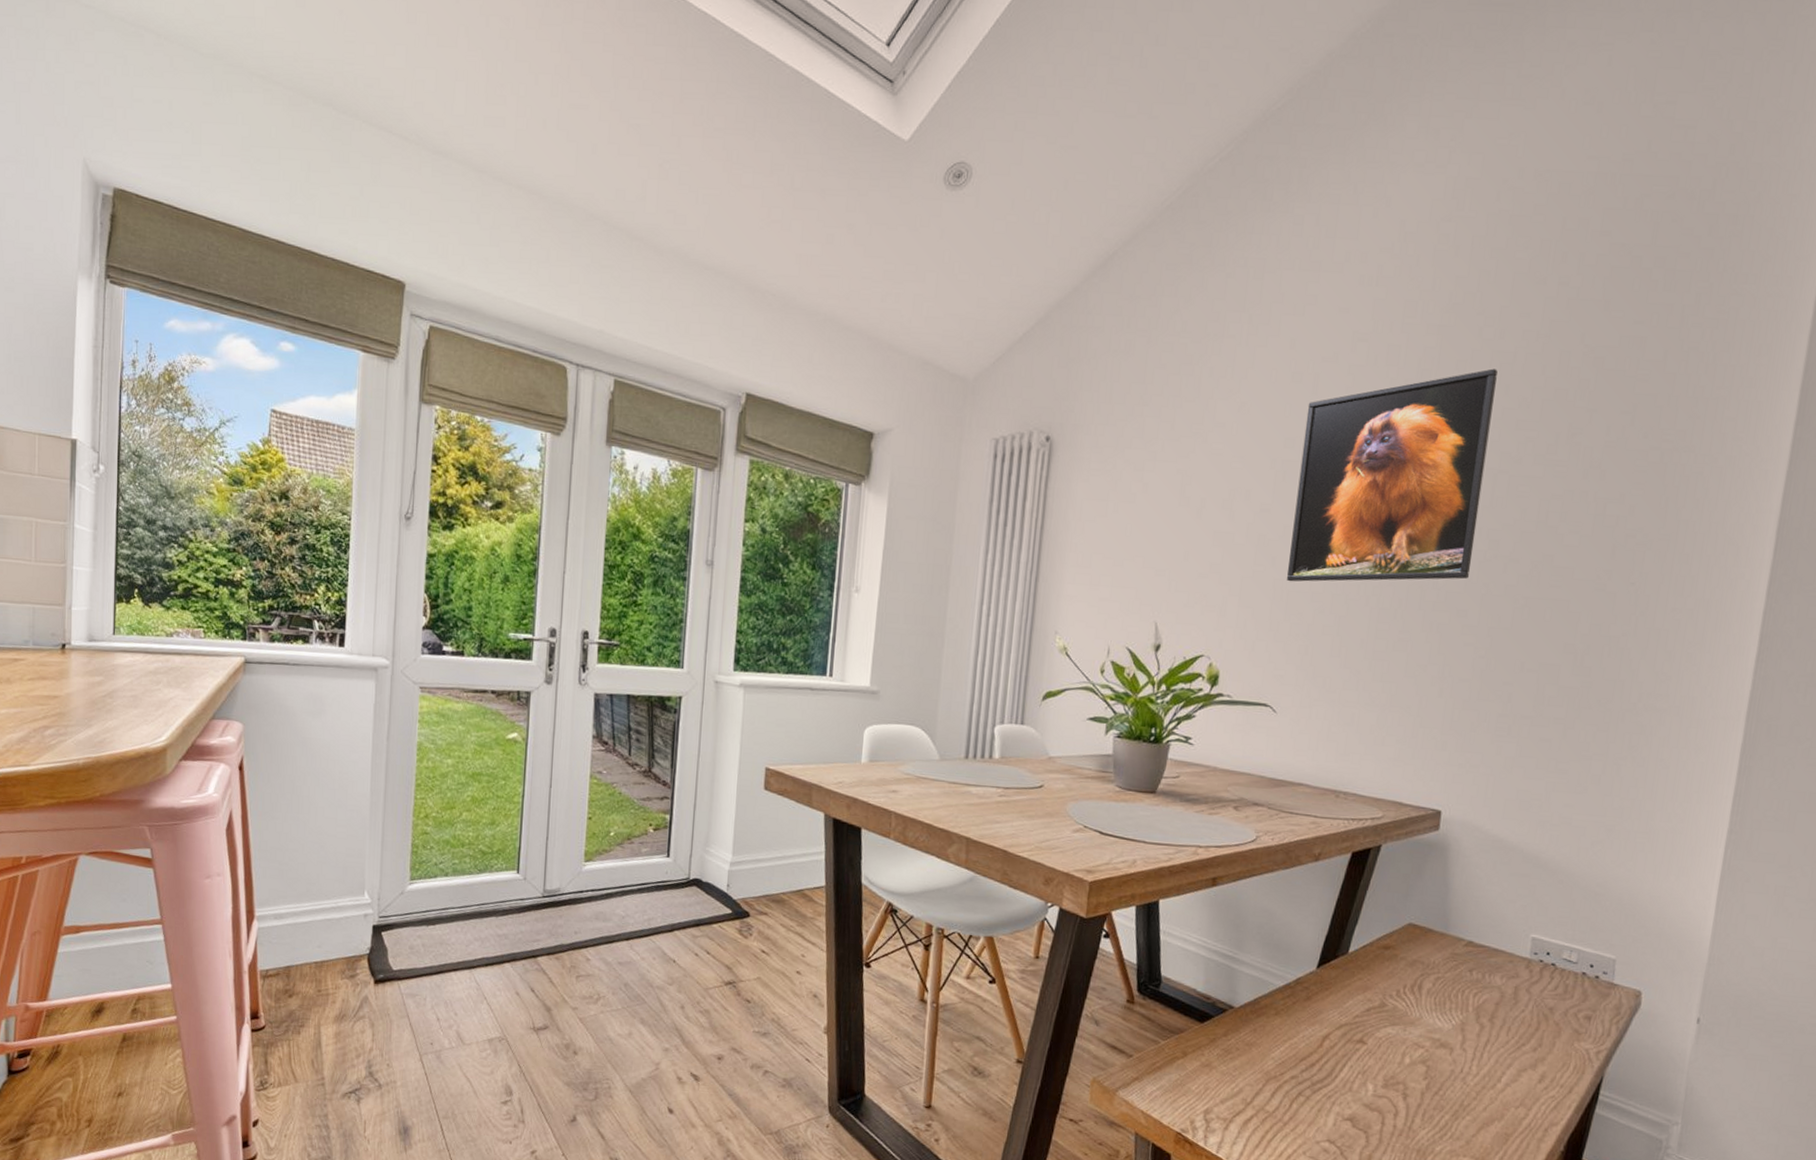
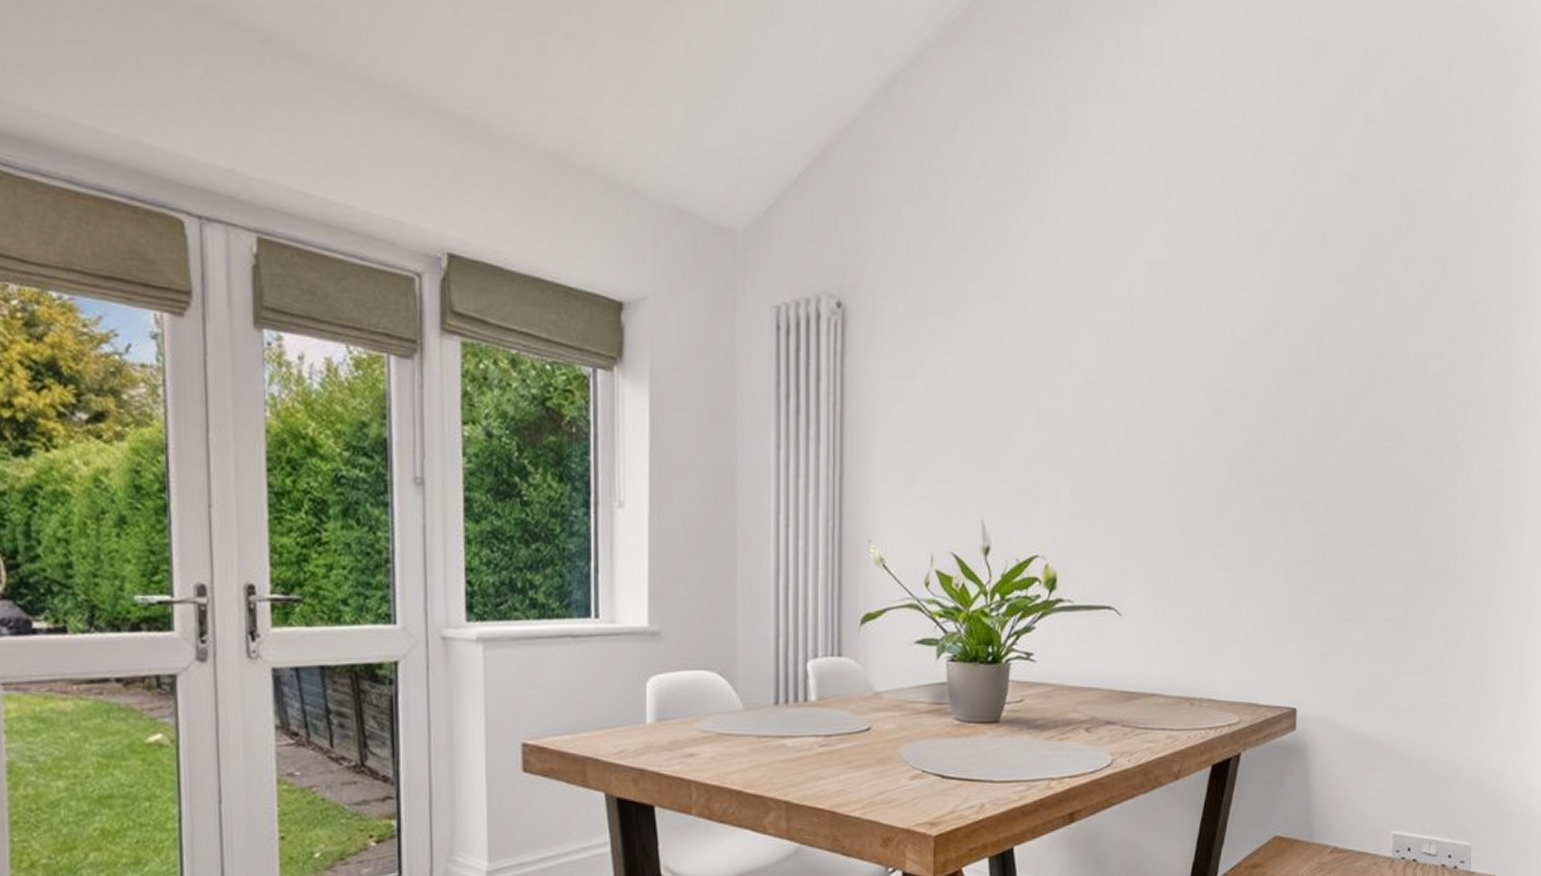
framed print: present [1286,368,1498,582] -> none [1119,215,1314,464]

